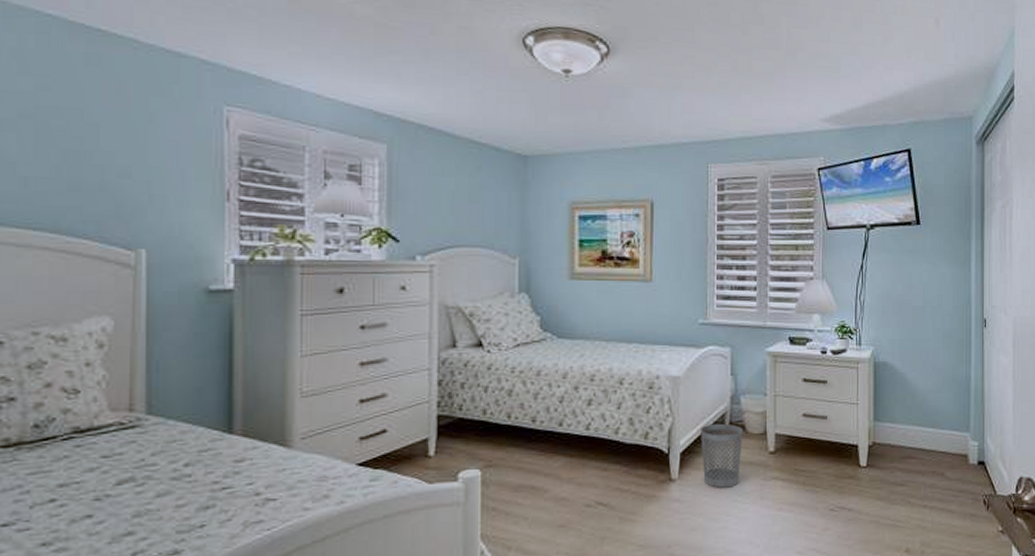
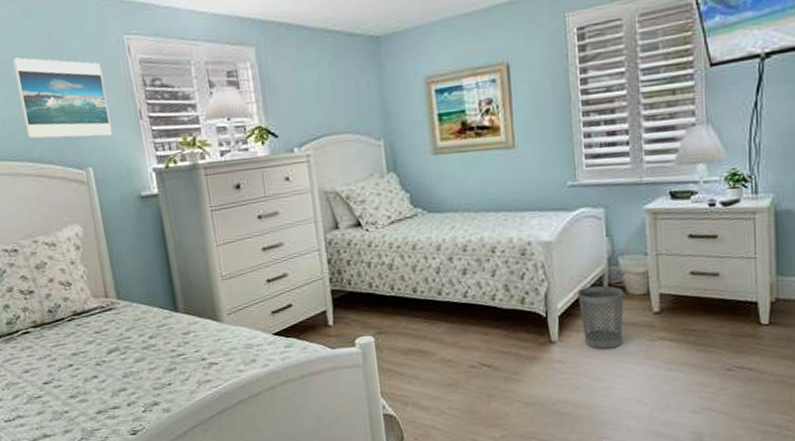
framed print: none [56,106,186,215] -> present [12,57,113,139]

